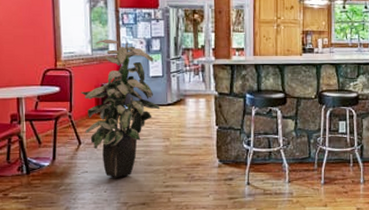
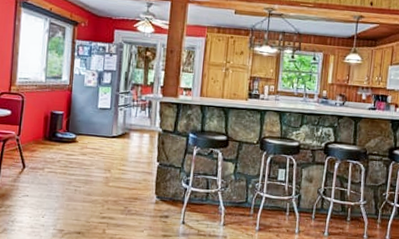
indoor plant: present [80,38,160,178] -> none [30,68,105,205]

